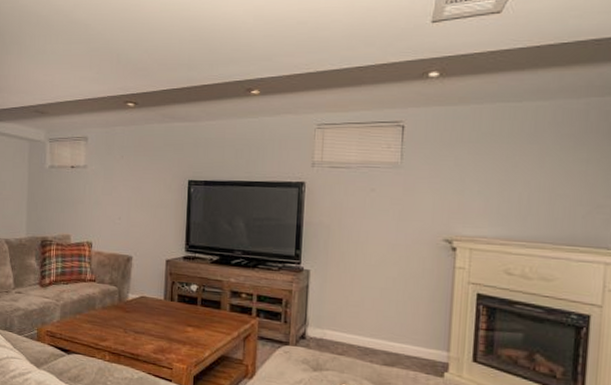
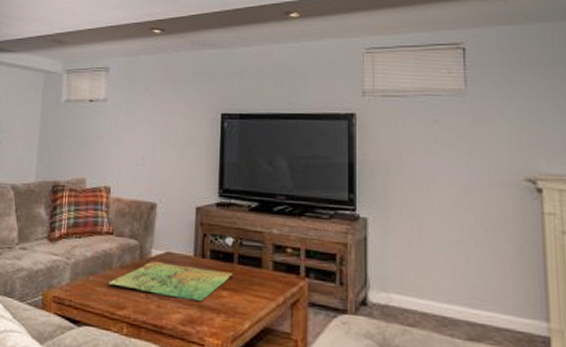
board game: none [92,303,197,335] -> present [108,260,233,301]

